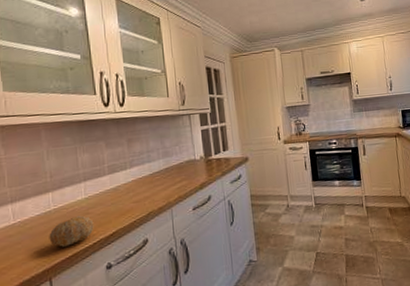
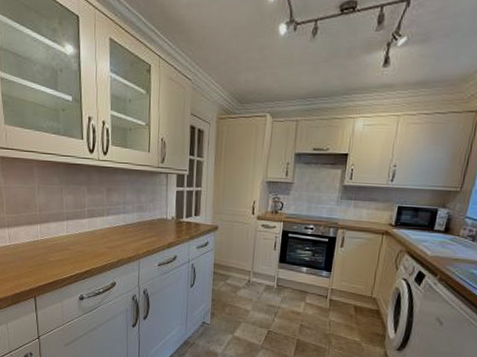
fruit: present [49,215,94,247] -> none [36,250,72,274]

